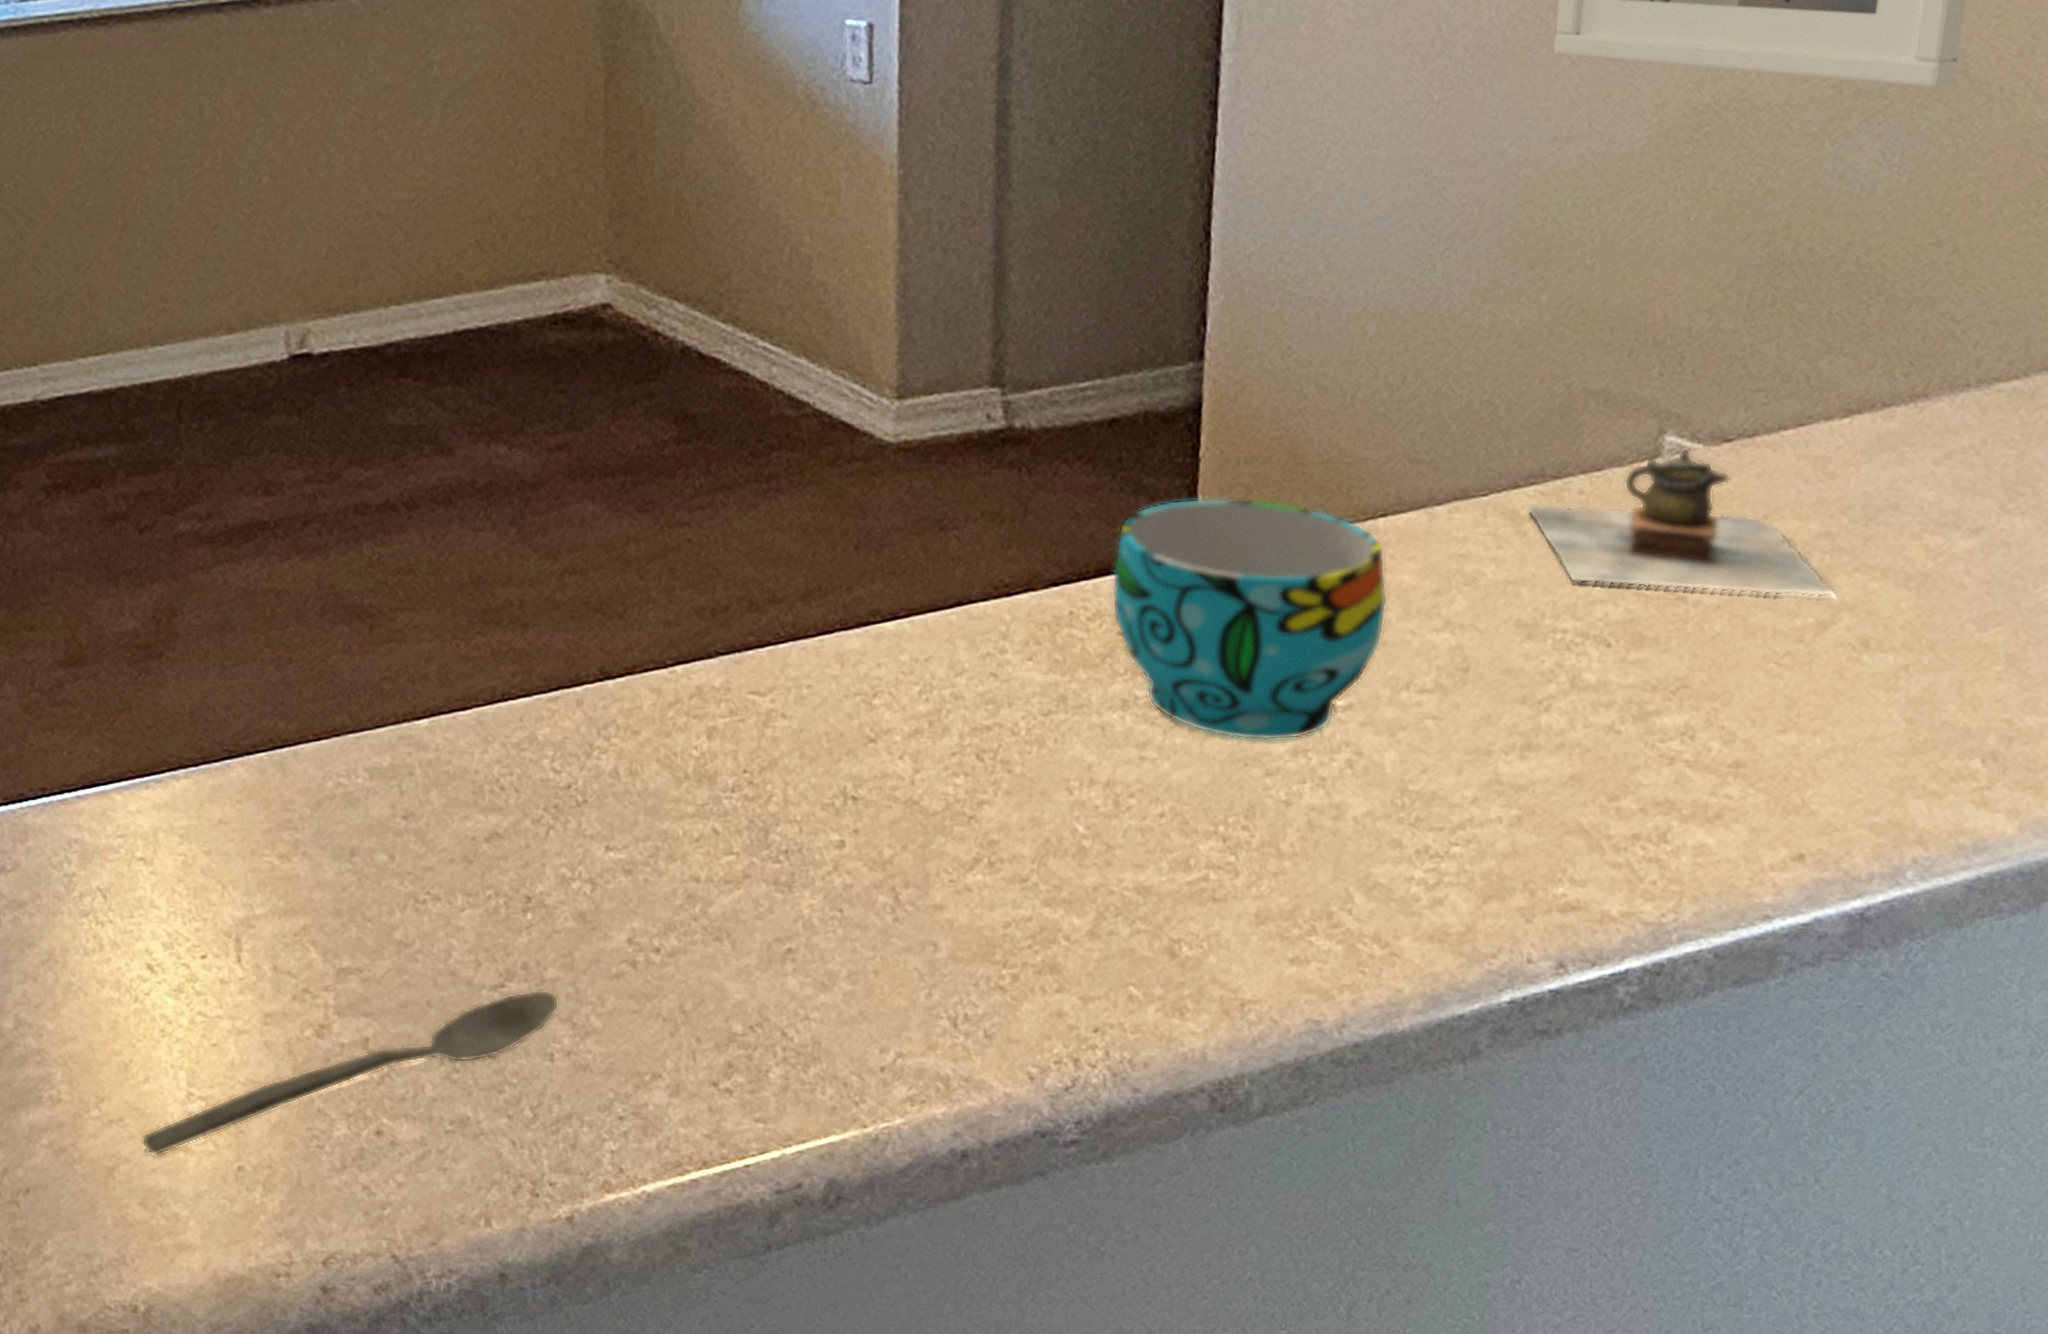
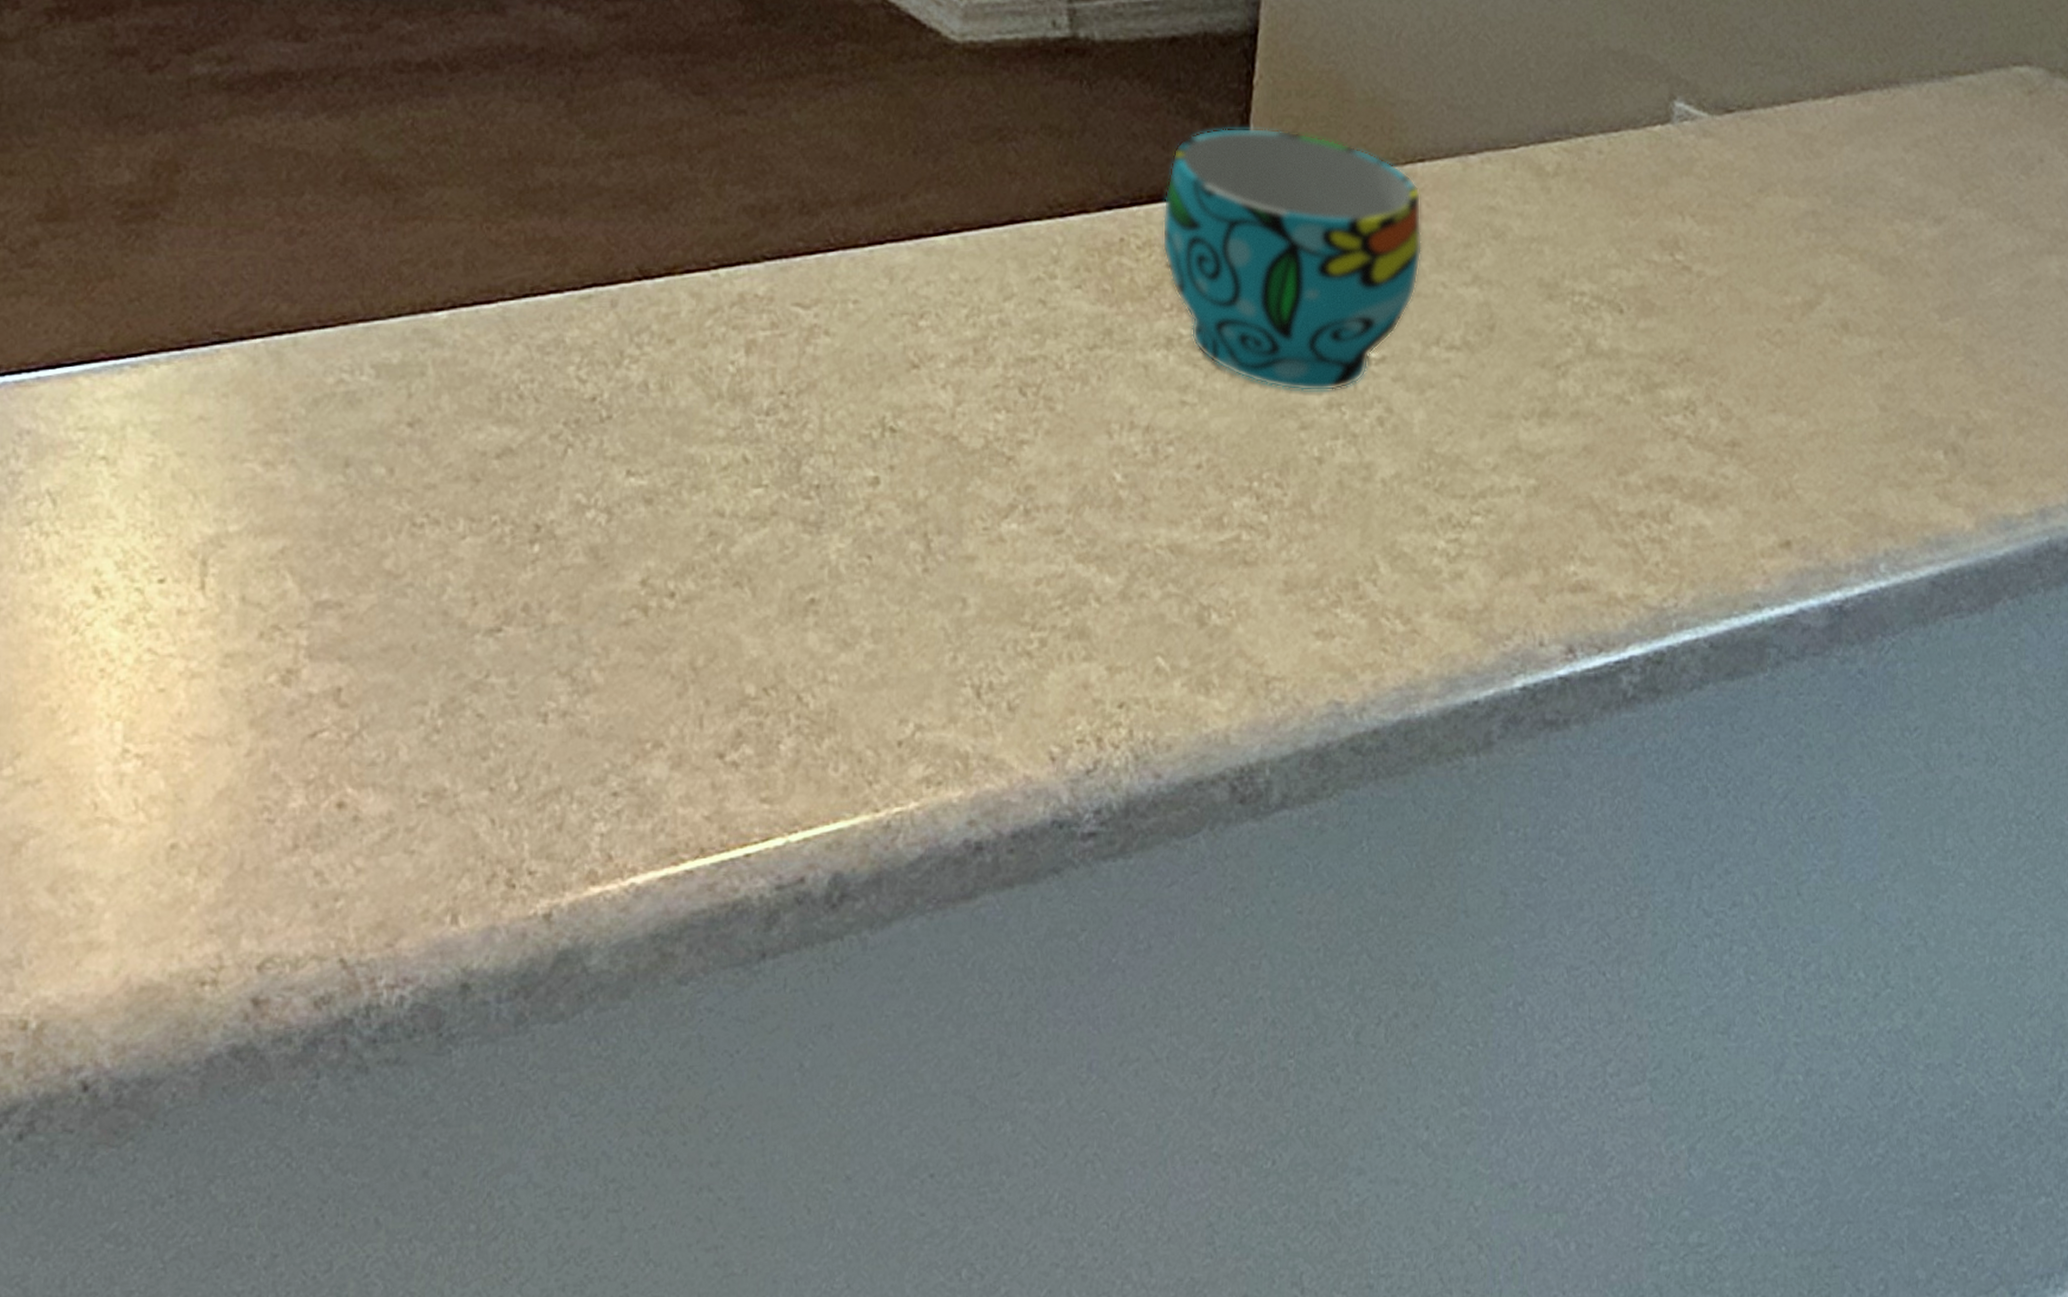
spoon: present [141,989,559,1157] -> none [59,636,559,829]
teapot: present [1527,448,1838,597] -> none [1552,116,1822,276]

